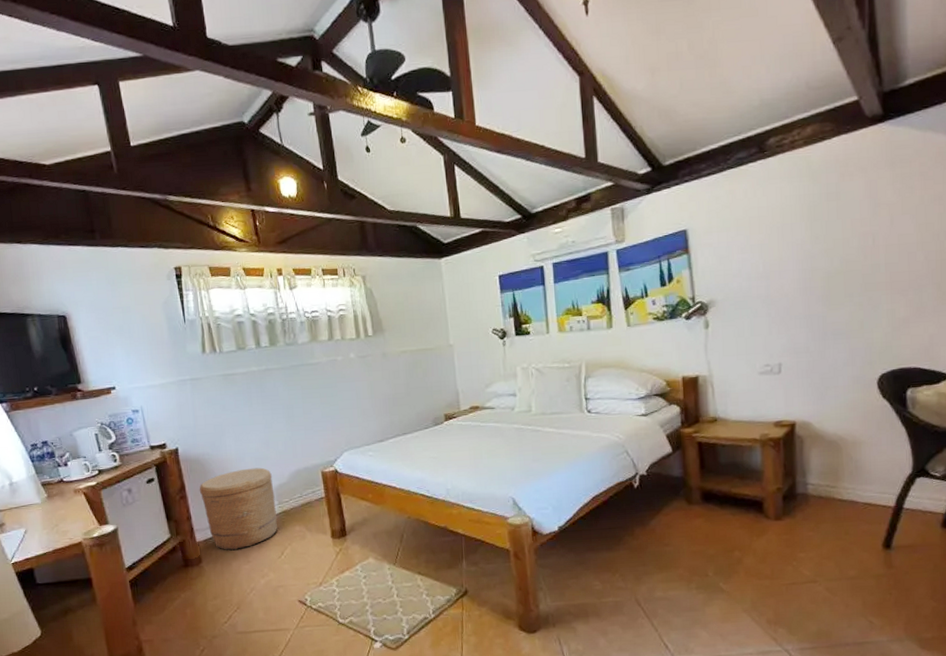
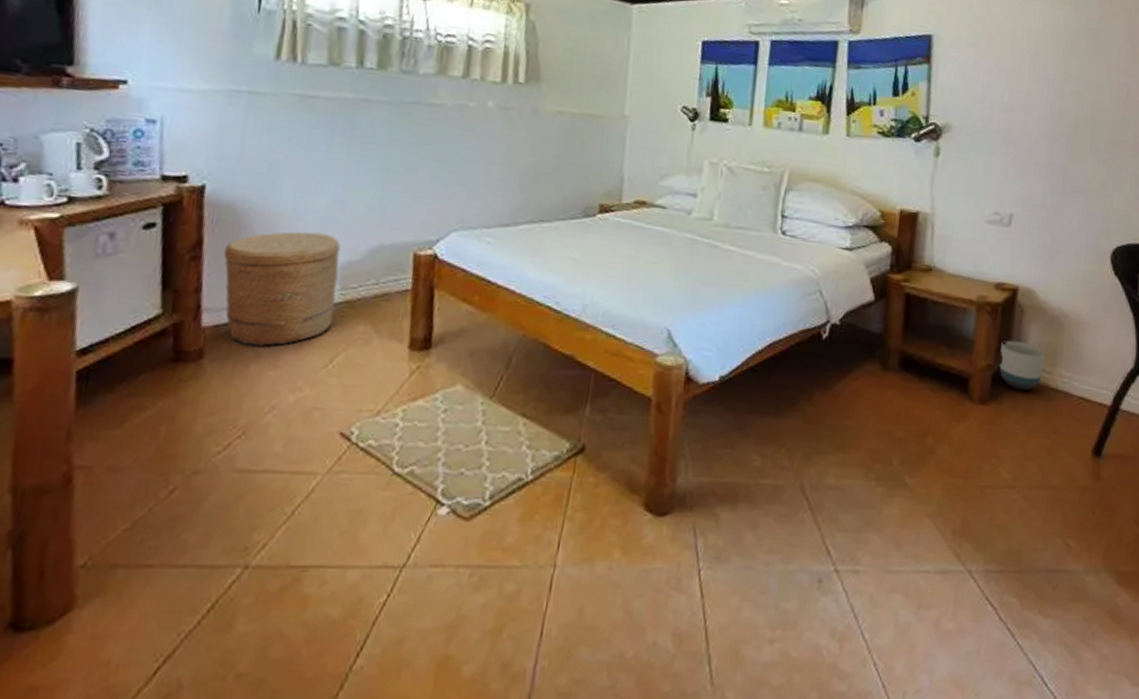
planter: none [787,465,828,505] -> present [999,340,1045,391]

